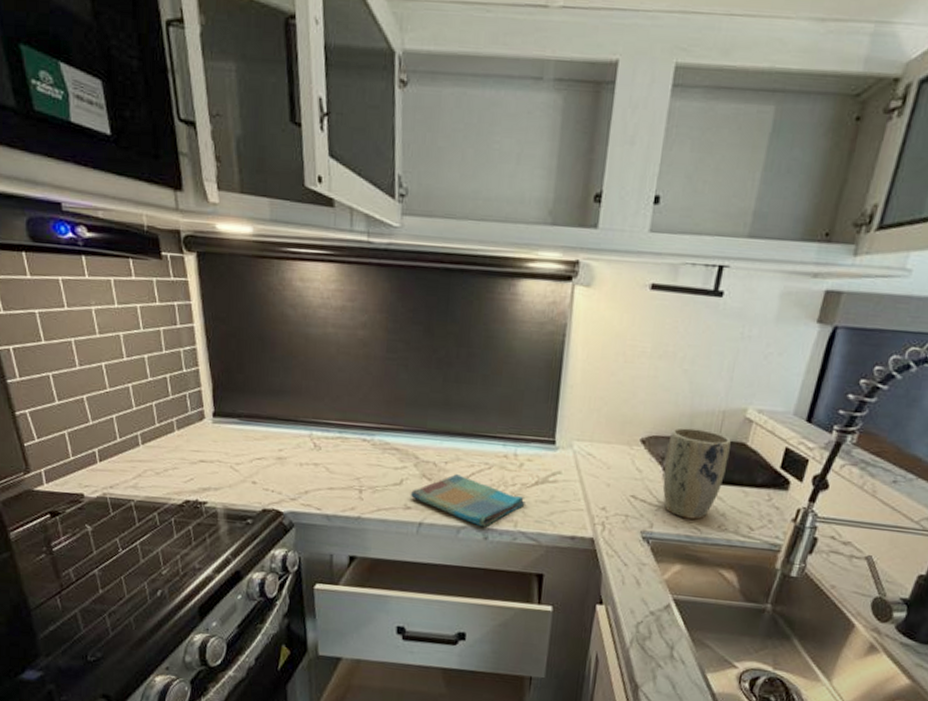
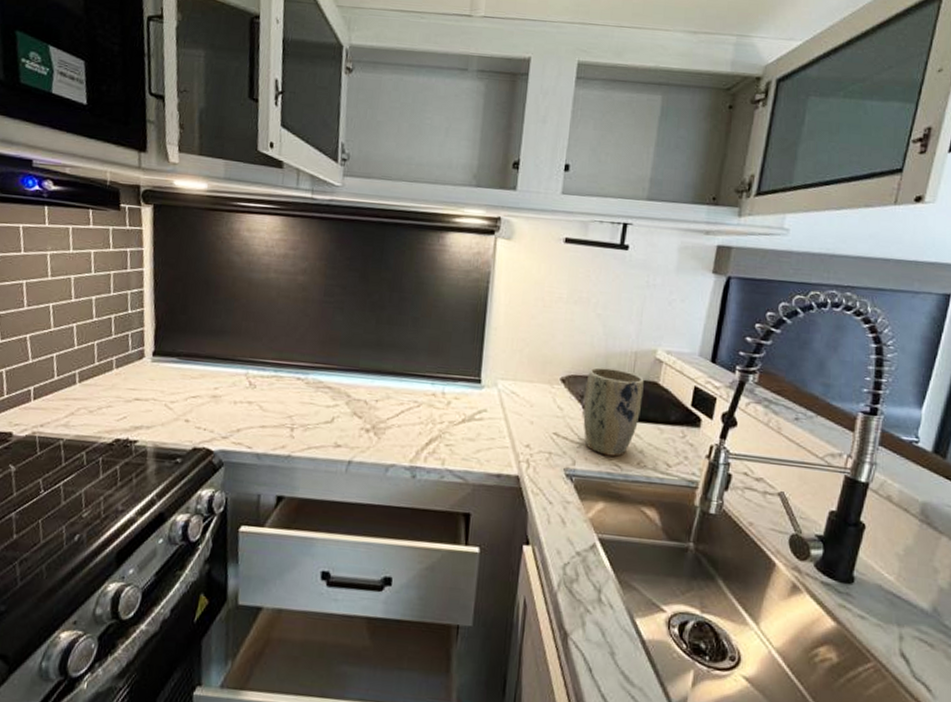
dish towel: present [410,474,525,527] -> none [340,412,453,465]

